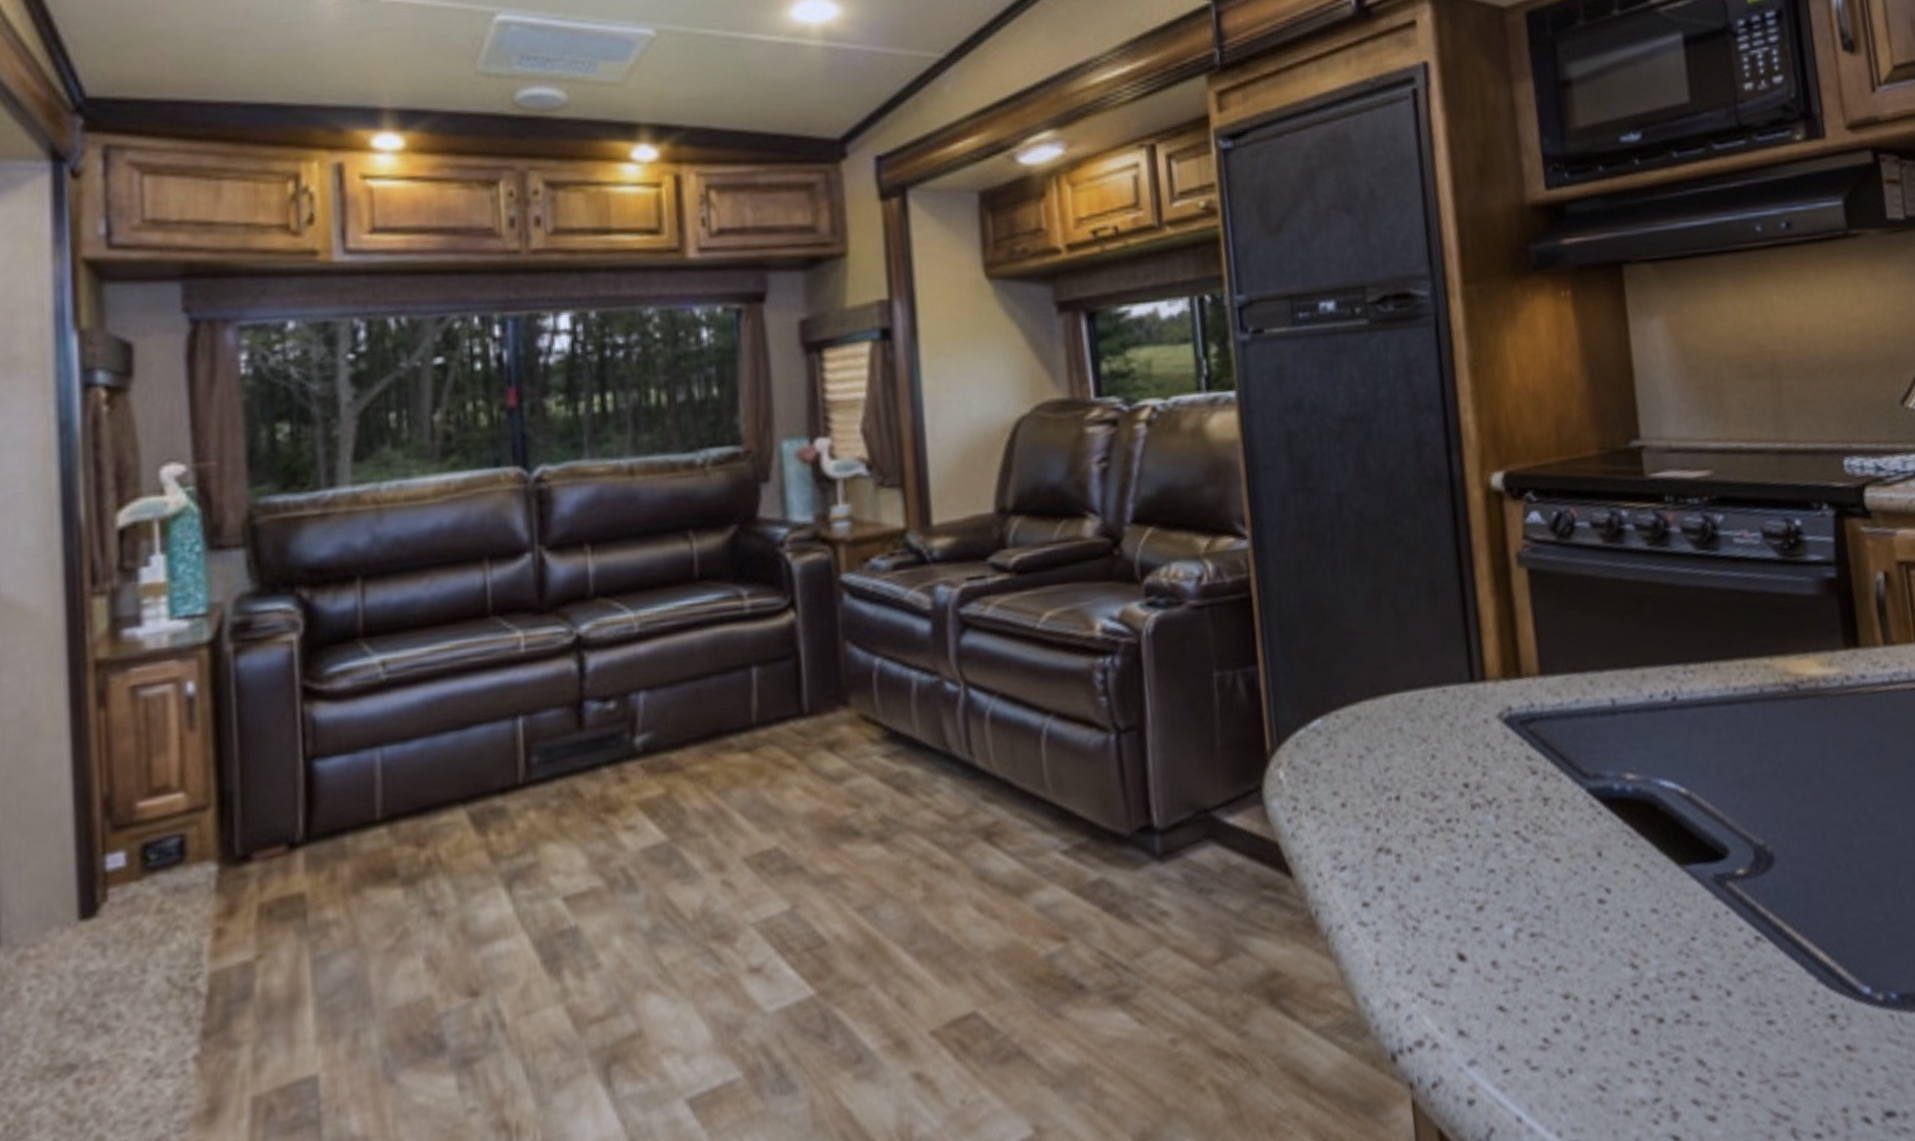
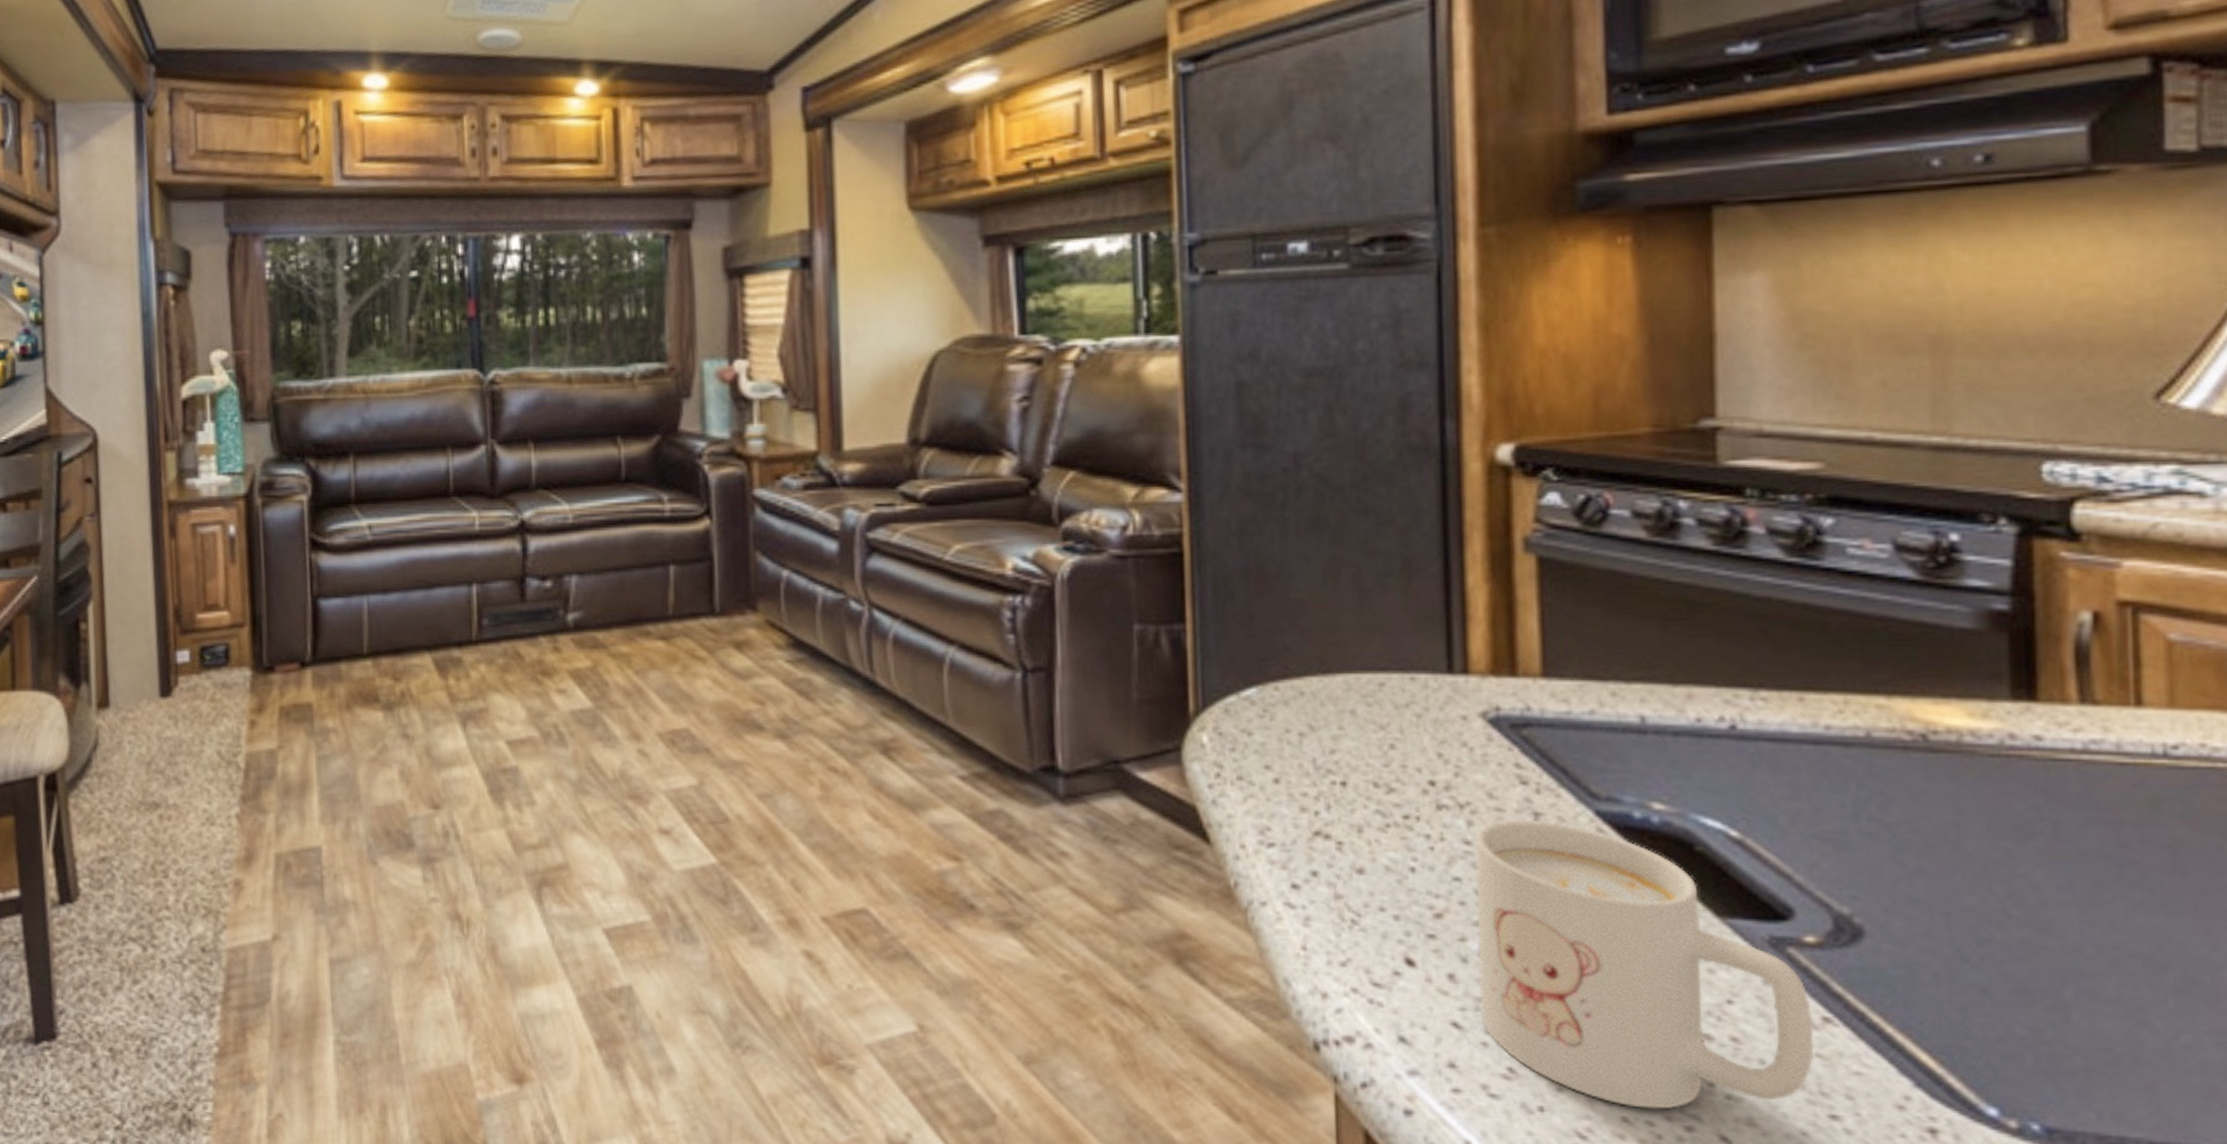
mug: none [1502,803,1753,1052] -> present [1474,819,1815,1110]

